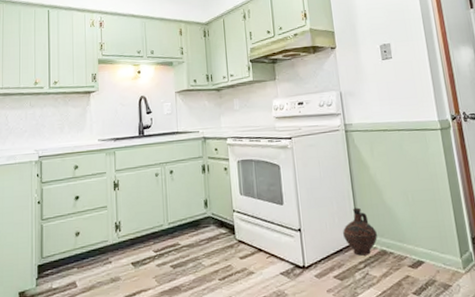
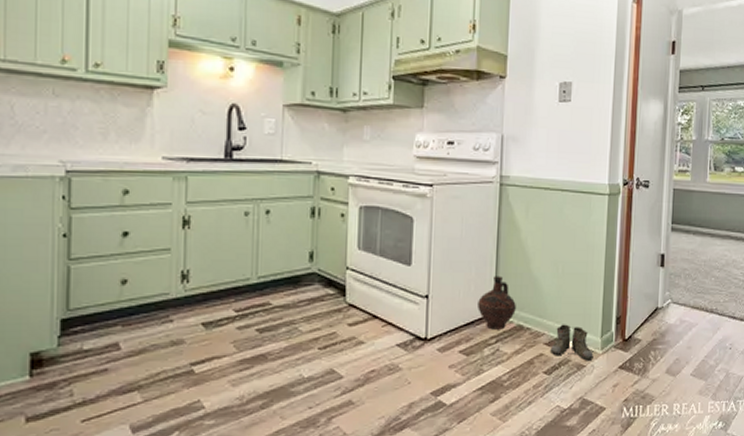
boots: none [414,247,458,281] -> present [549,324,594,361]

